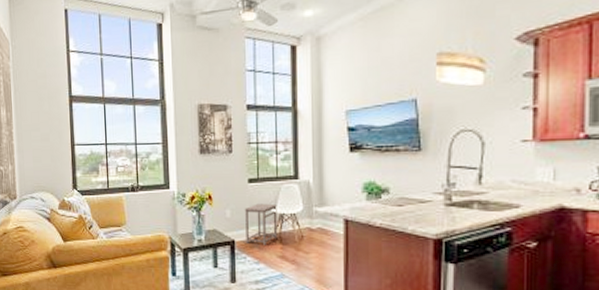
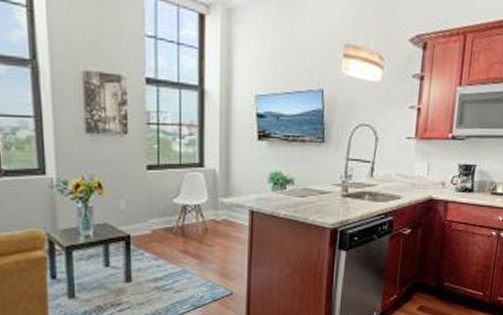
side table: present [245,203,278,245] -> none [143,193,180,239]

